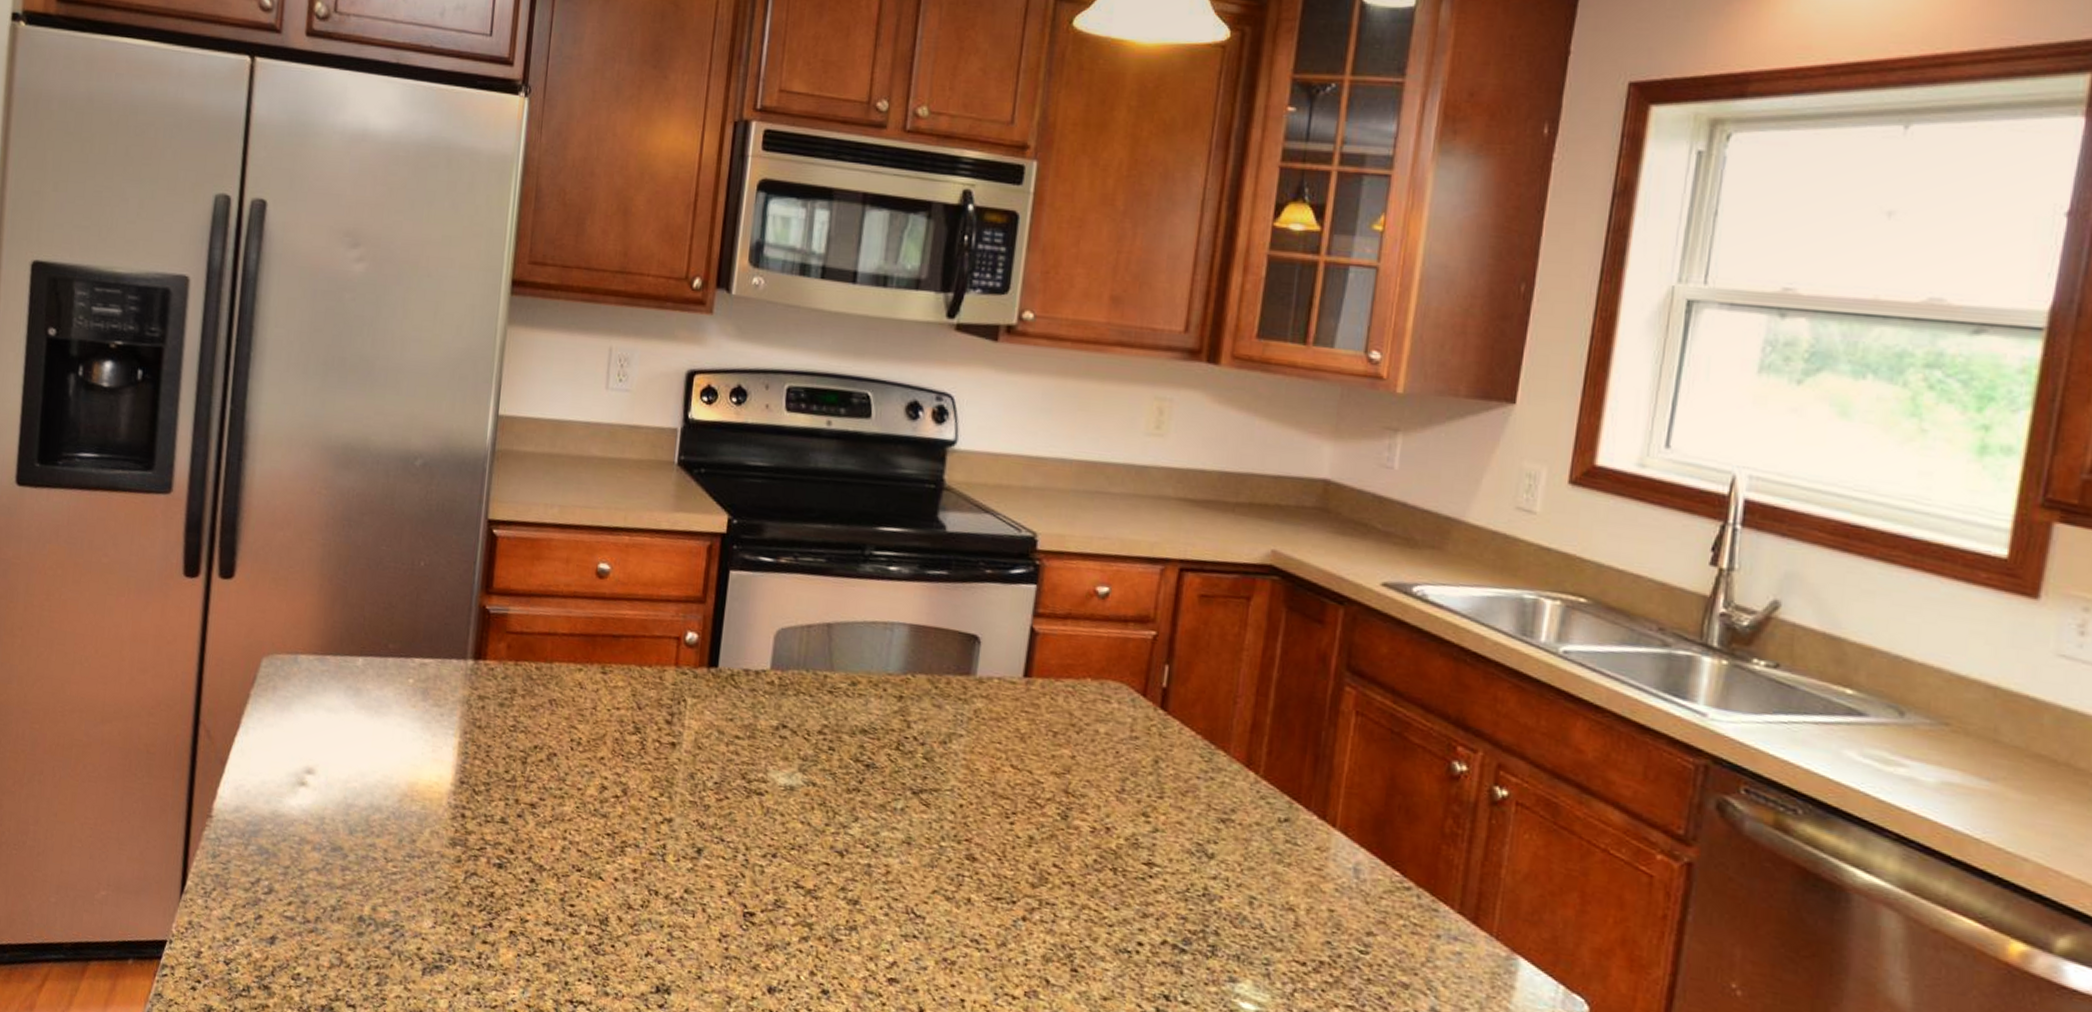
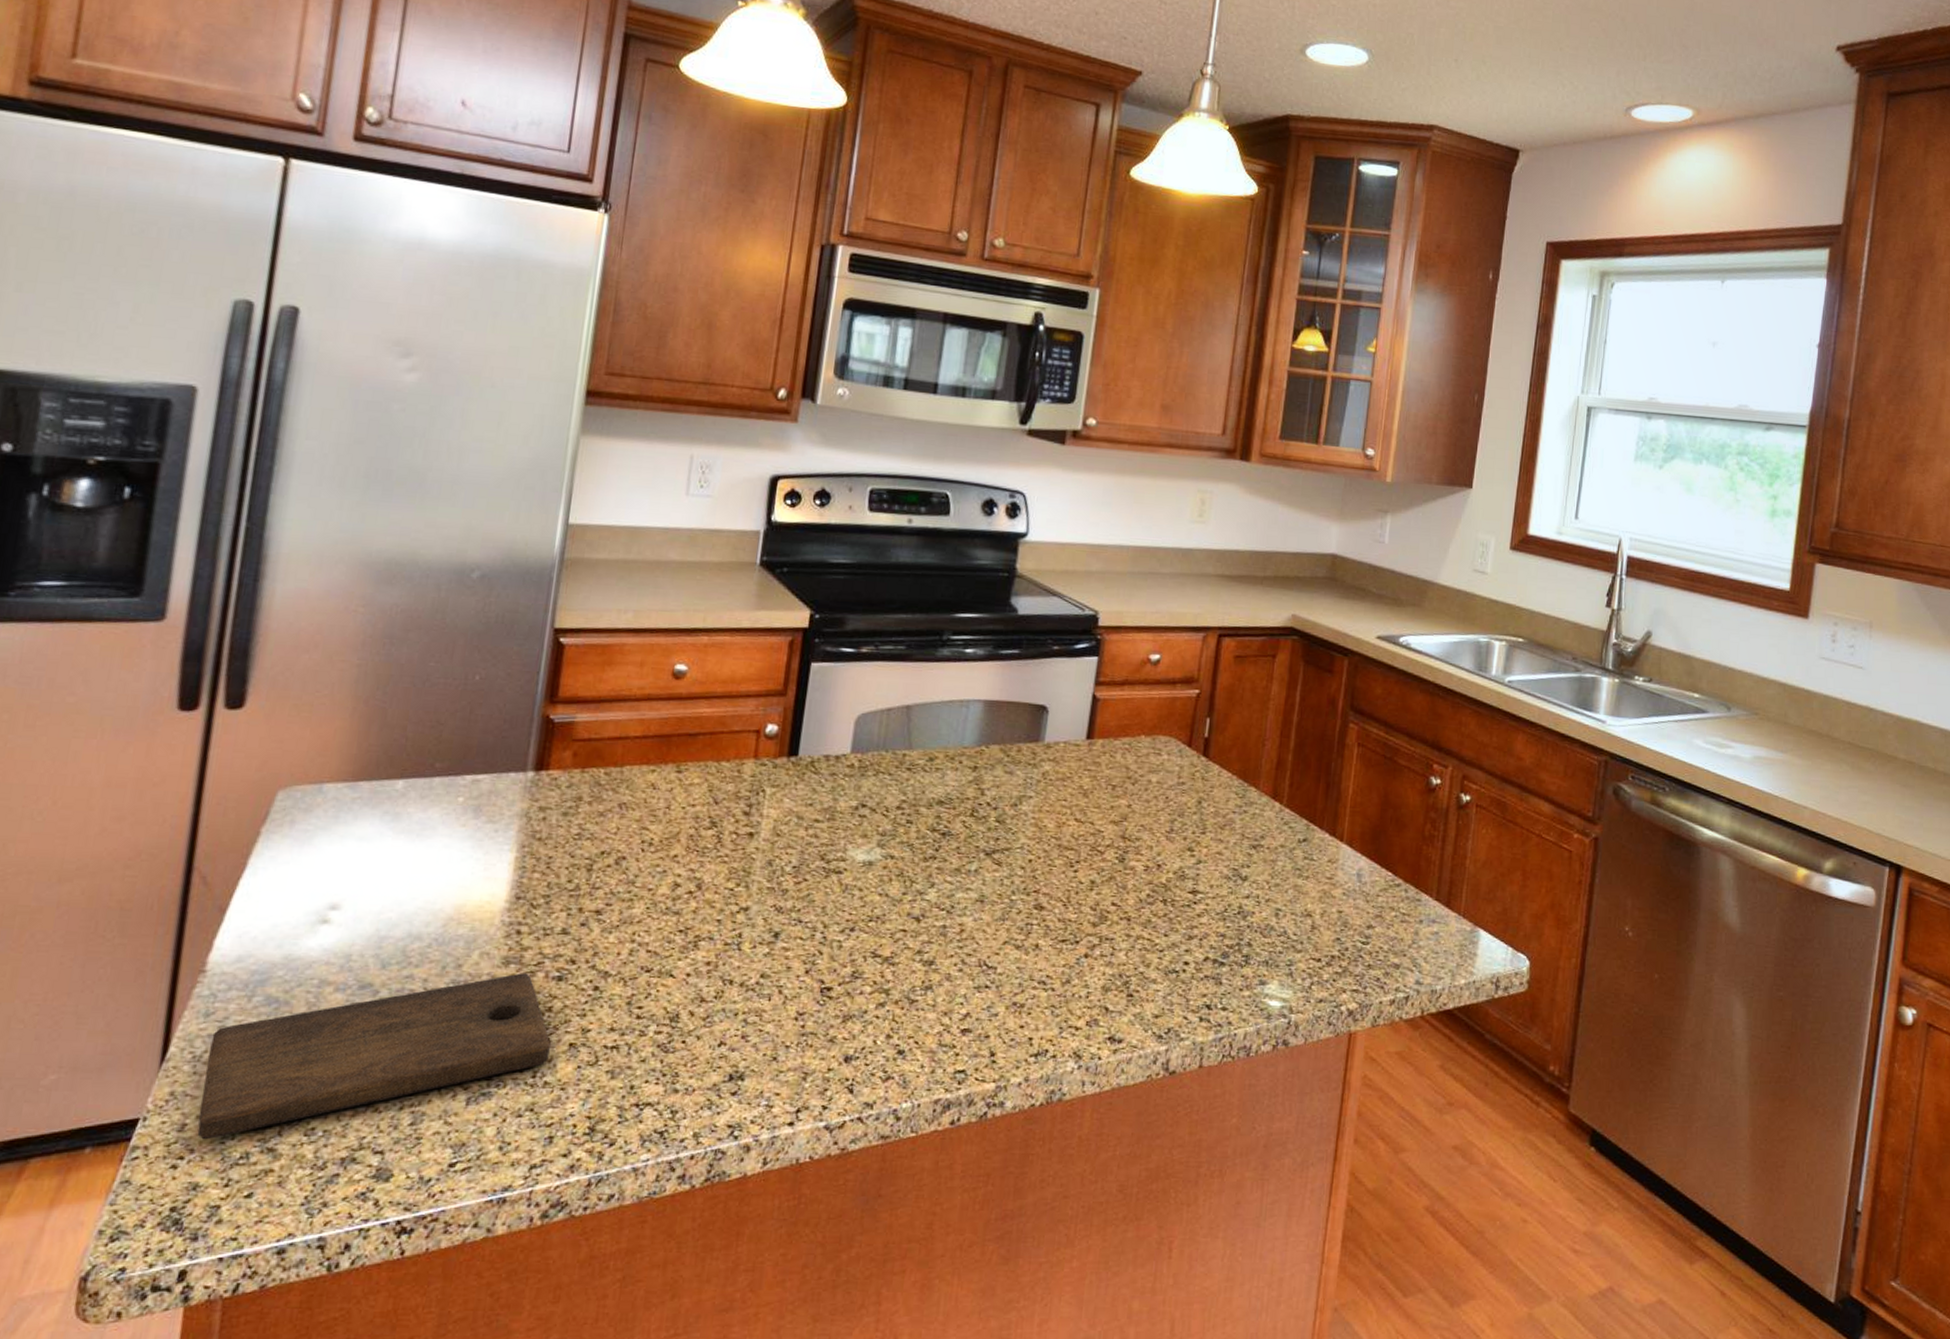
cutting board: none [210,855,493,969] -> present [197,973,551,1140]

